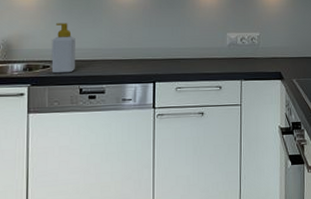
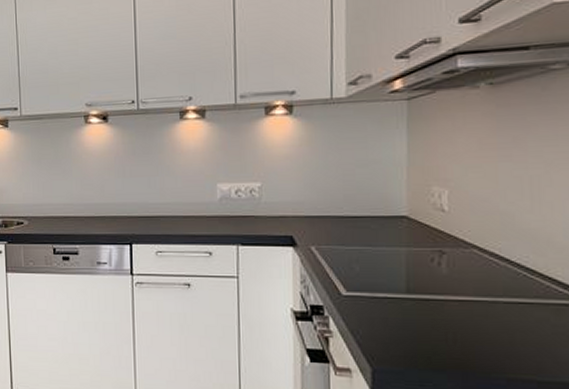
soap bottle: present [51,23,75,74] -> none [24,175,47,231]

